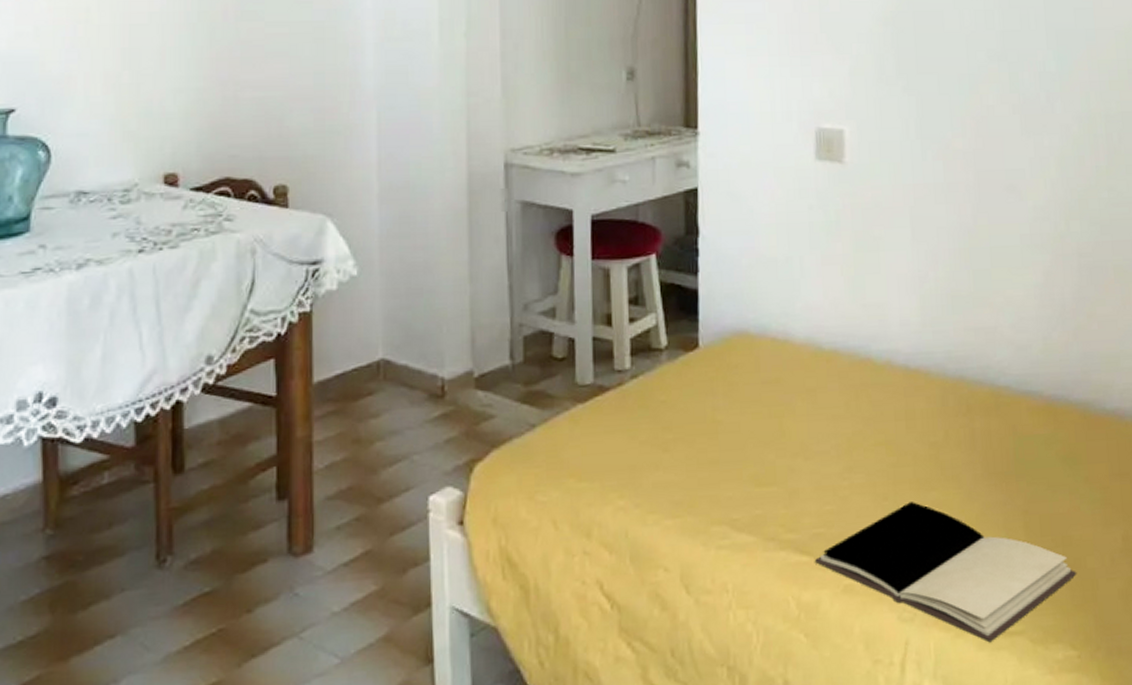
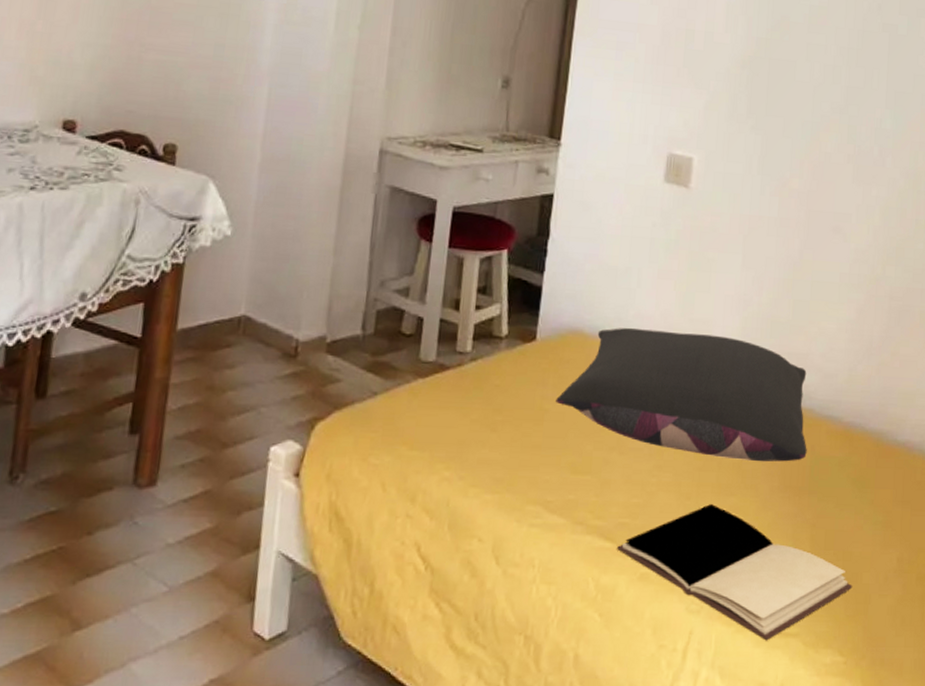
pillow: none [728,318,1009,451] -> present [556,327,807,462]

